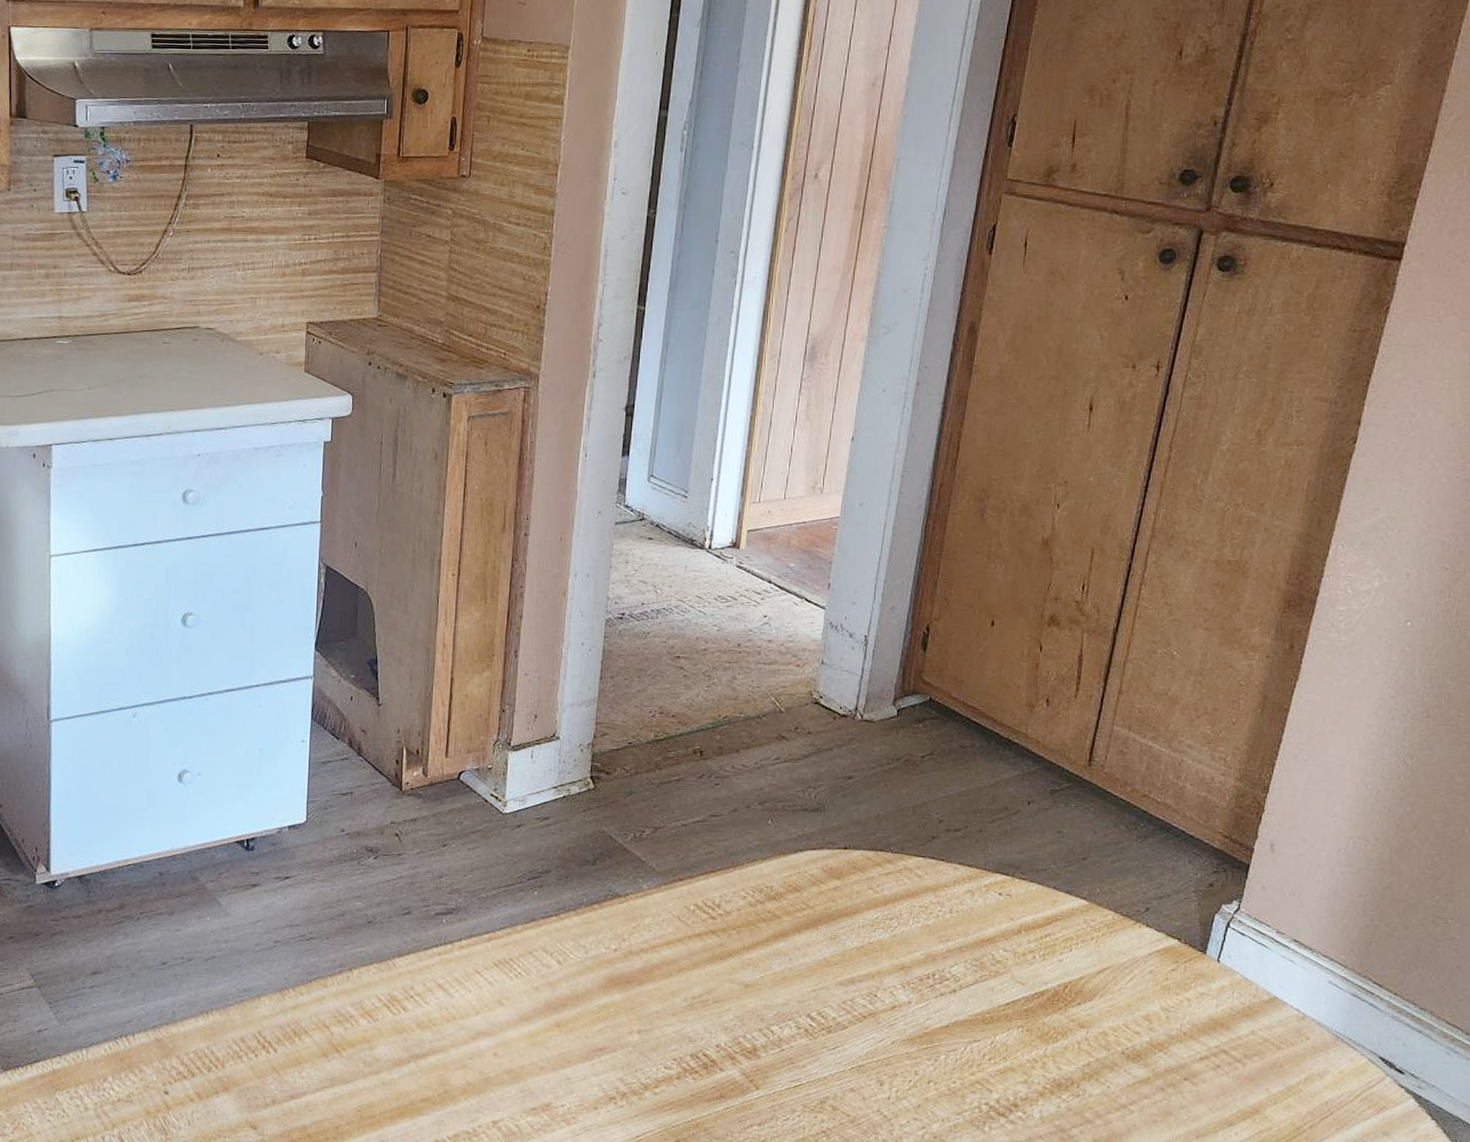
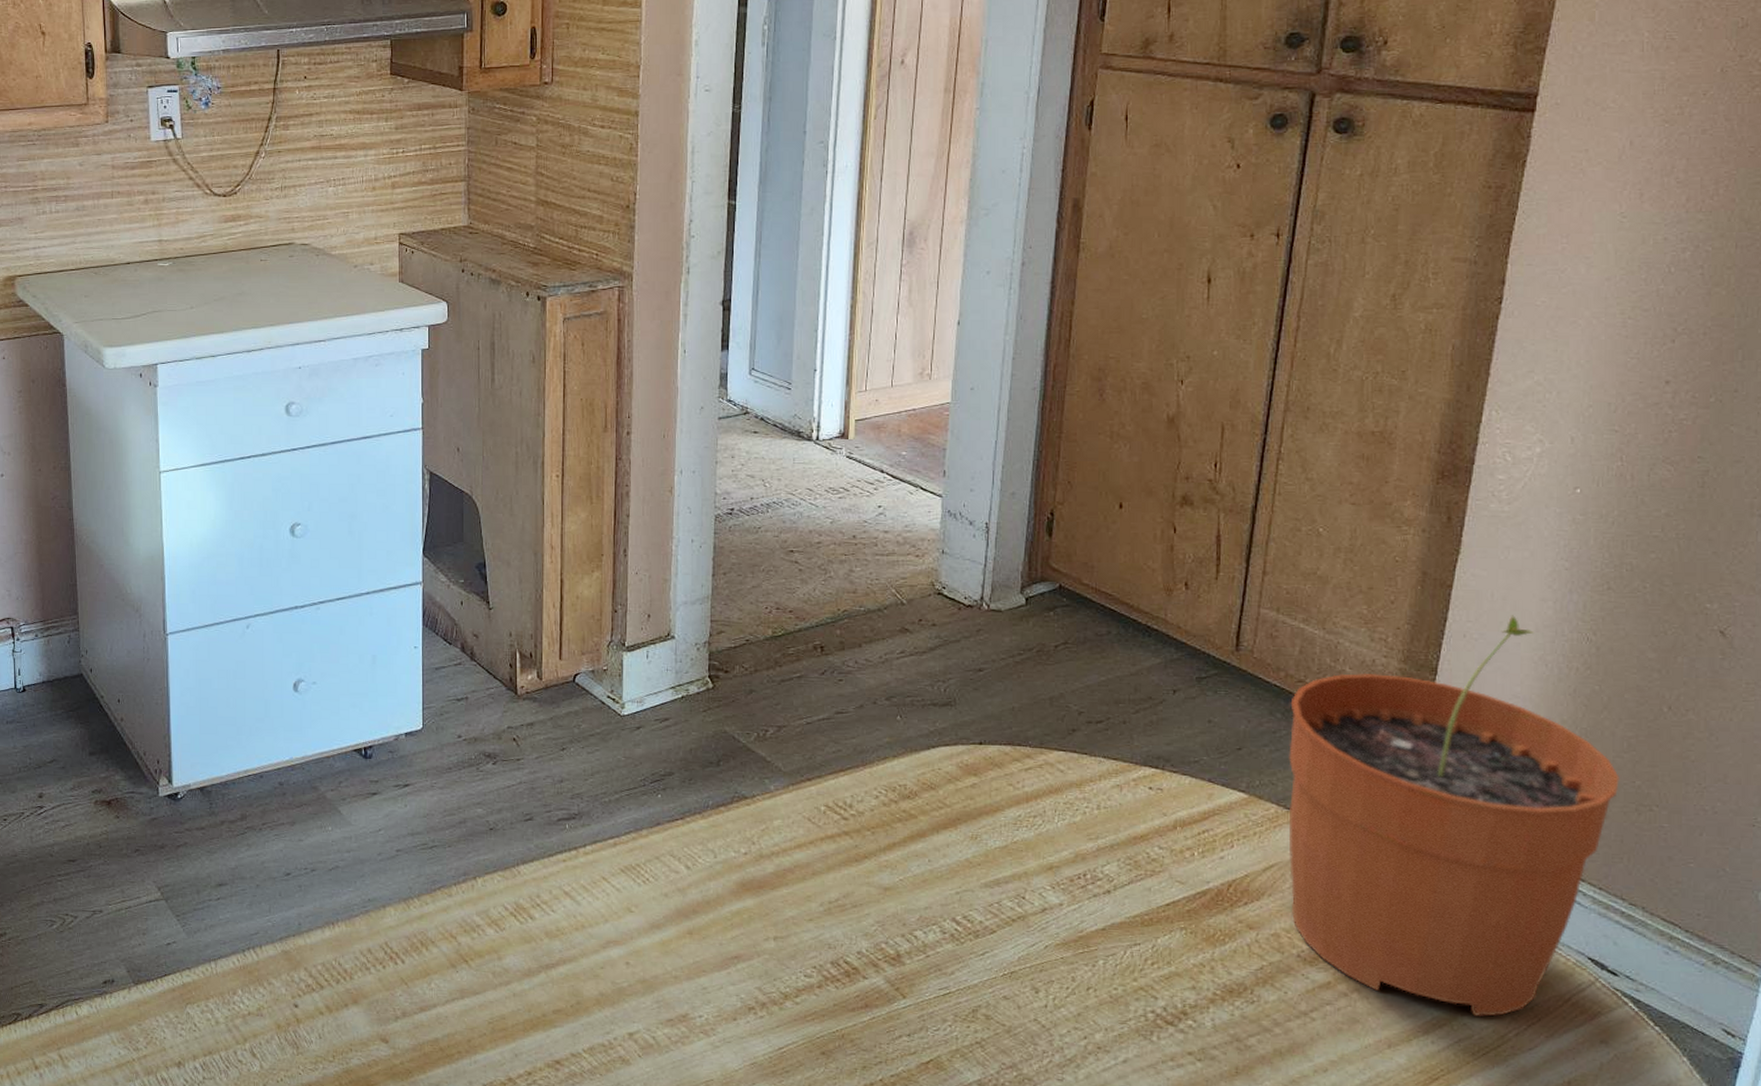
plant pot: none [1119,739,1422,1110] -> present [1288,615,1619,1016]

